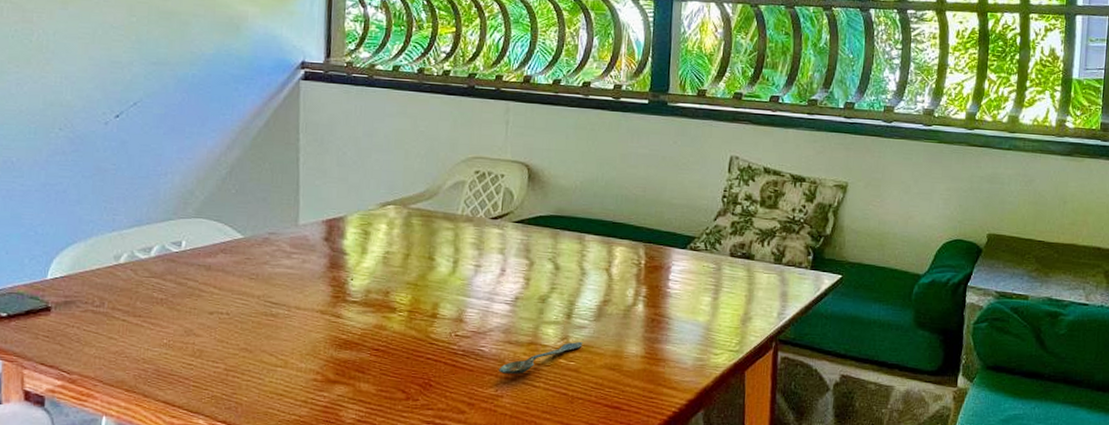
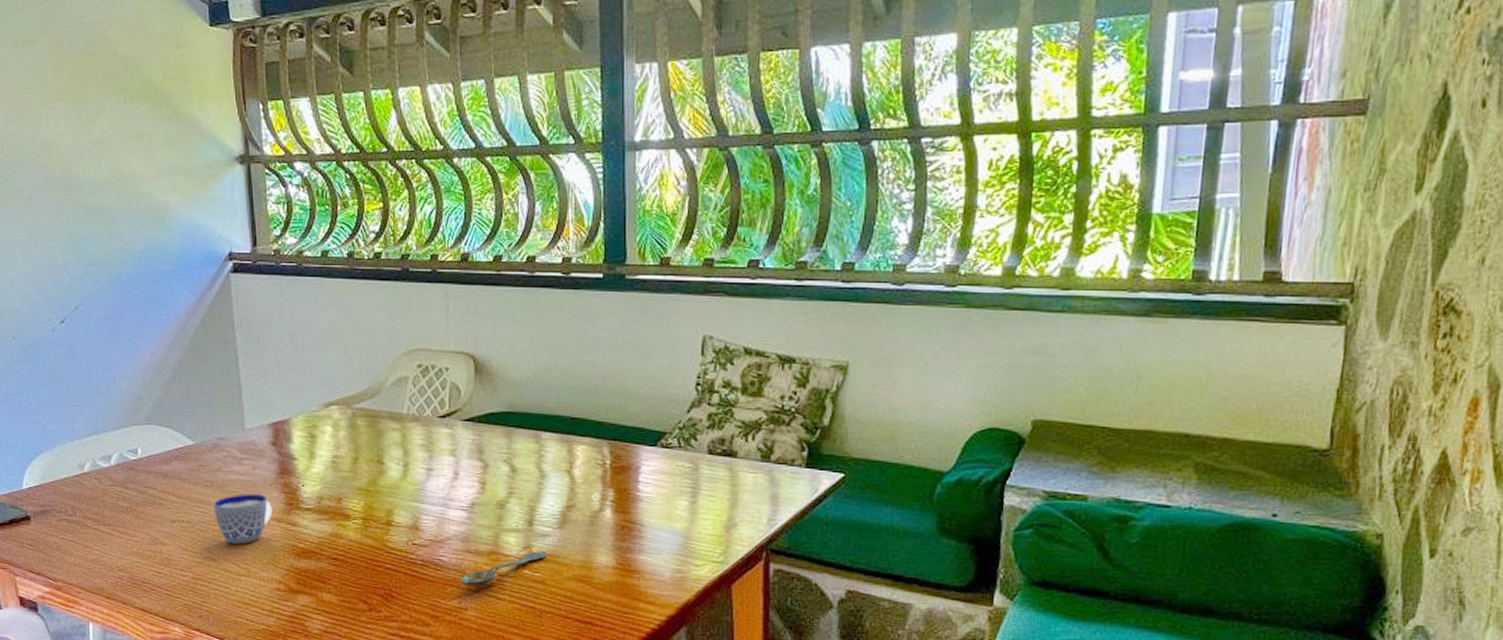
cup: none [256,286,318,336] -> present [213,494,272,545]

